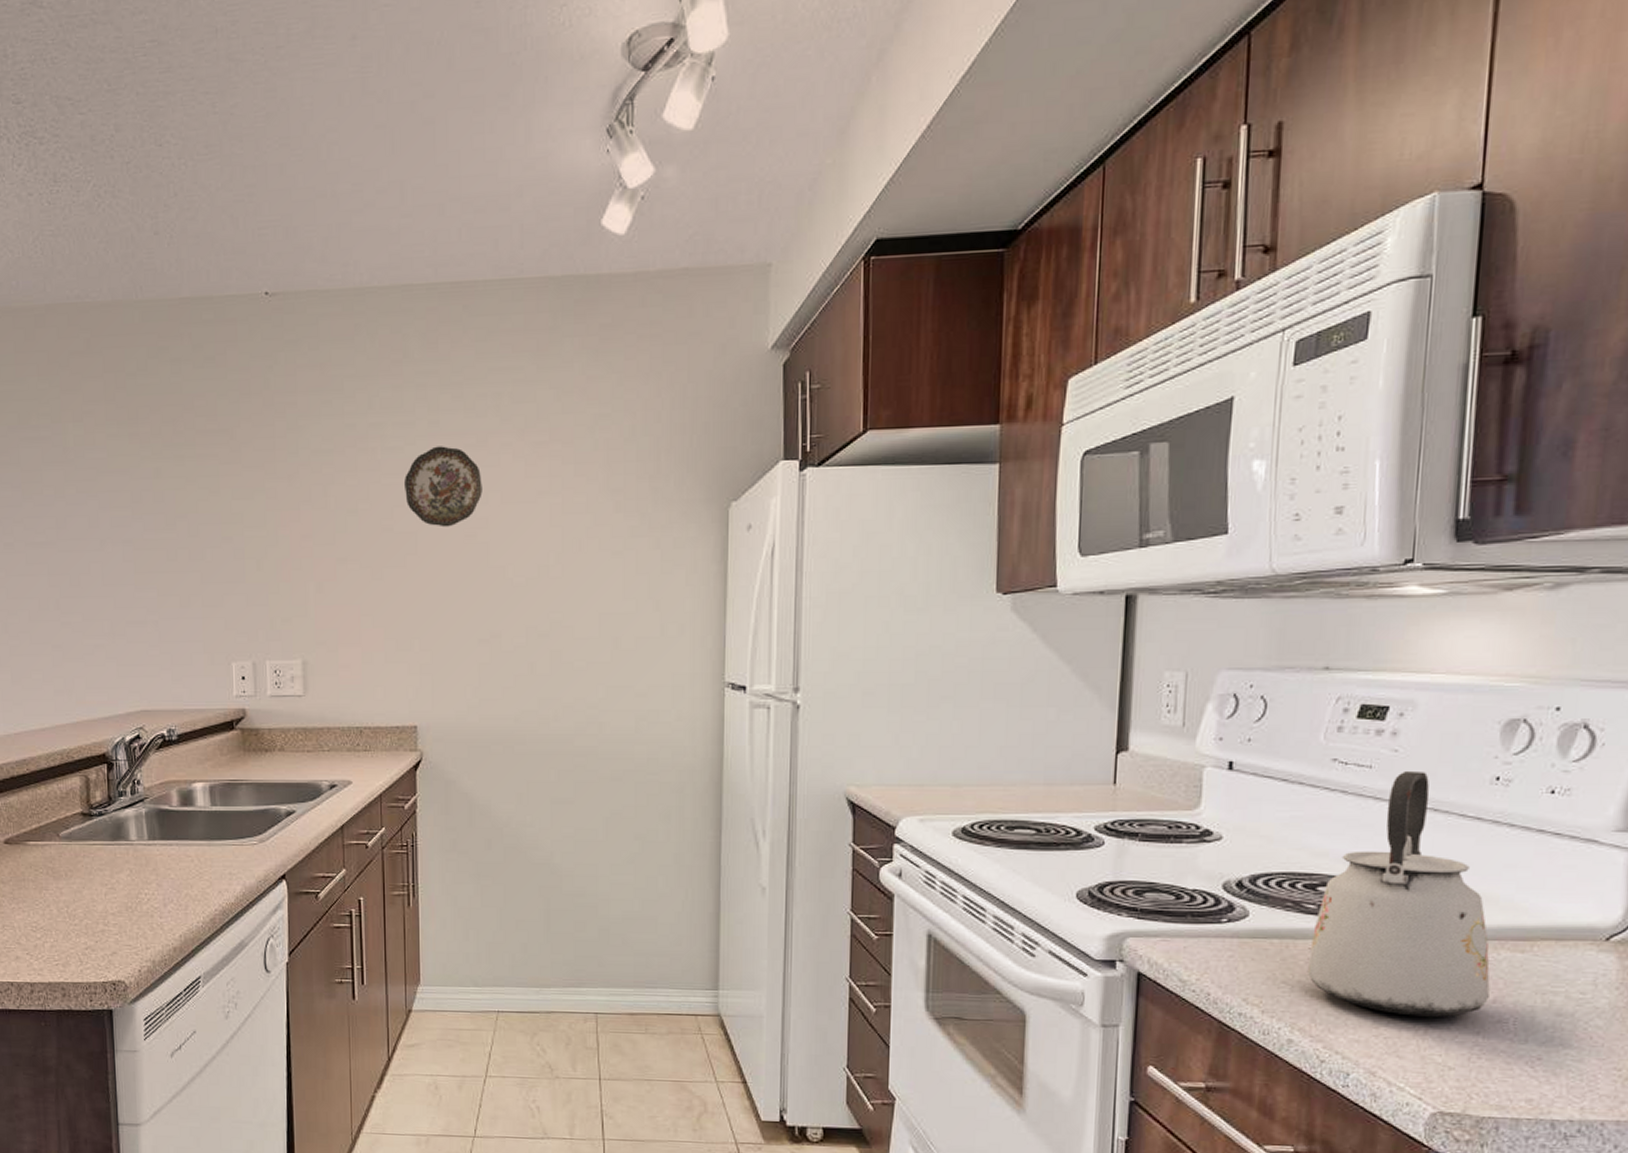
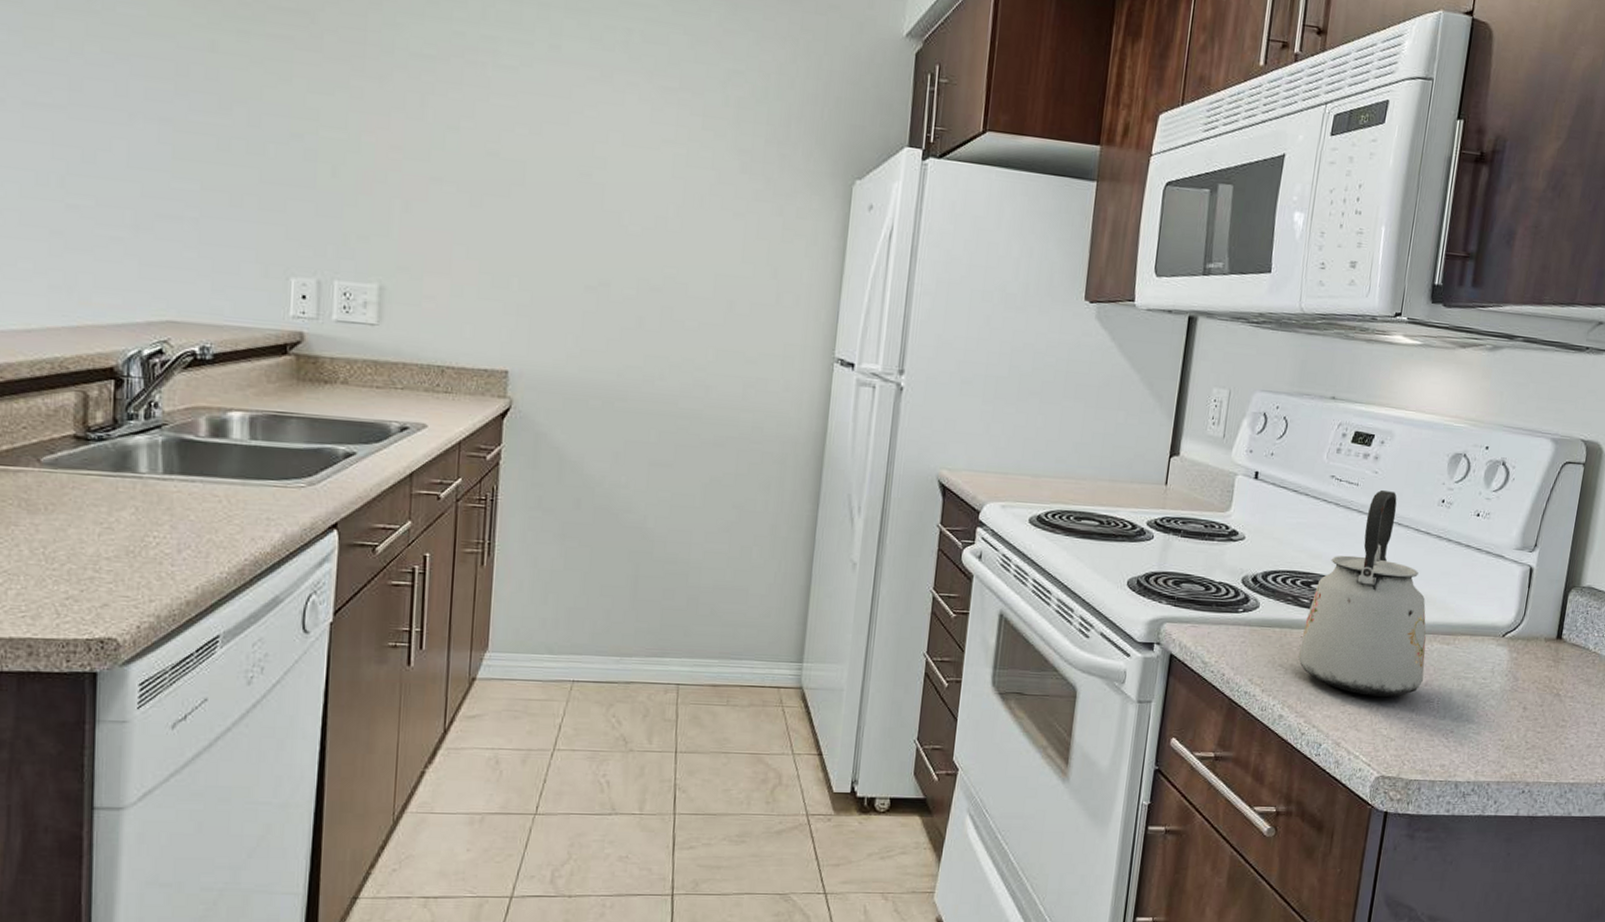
decorative plate: present [405,446,482,527] -> none [516,72,603,162]

